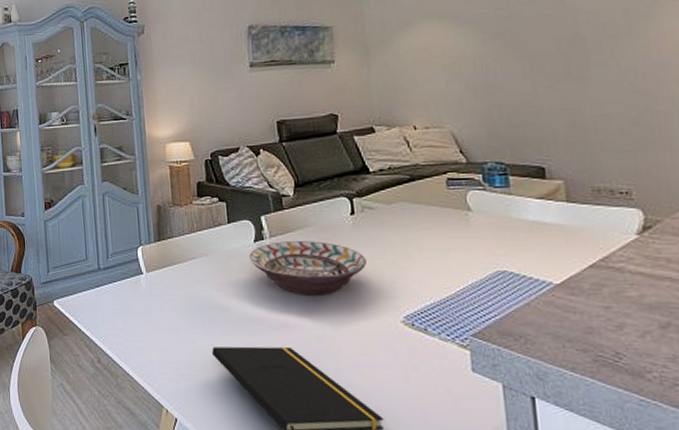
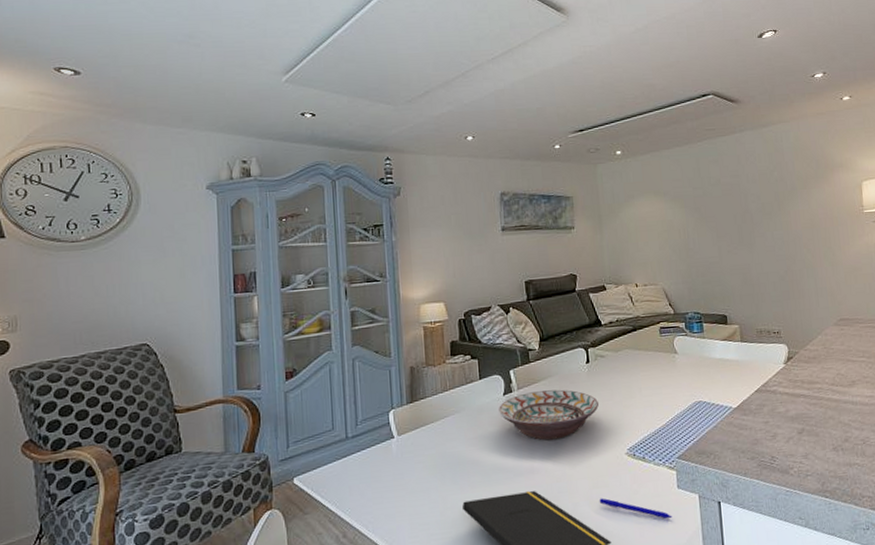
pen: none [367,367,465,405] -> present [599,498,673,519]

